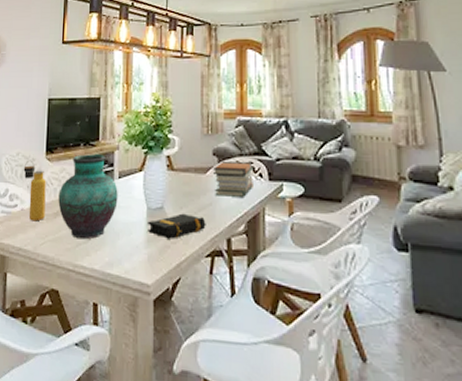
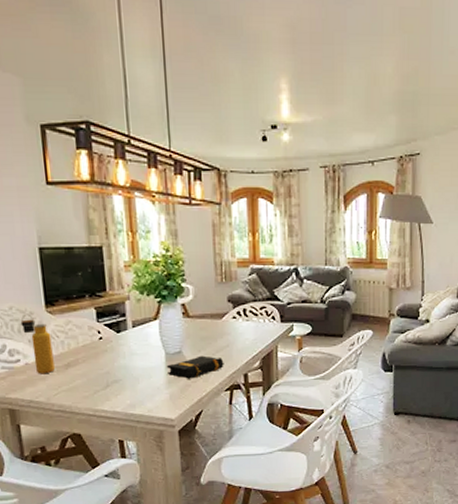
vase: present [58,154,118,240] -> none [67,305,134,387]
book stack: present [212,162,253,197] -> none [228,307,267,338]

